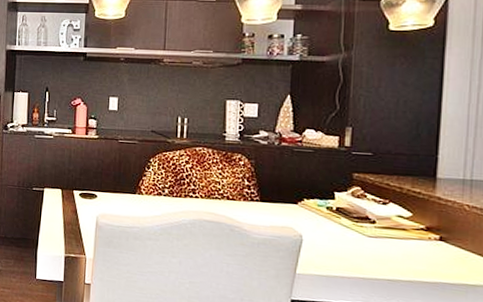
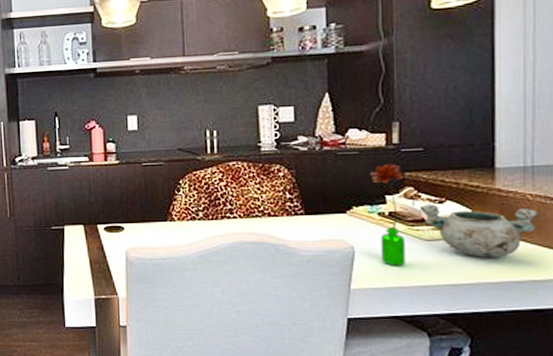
flower: none [319,163,361,258] -> present [369,163,414,266]
decorative bowl: none [365,204,474,260] -> present [419,204,539,258]

